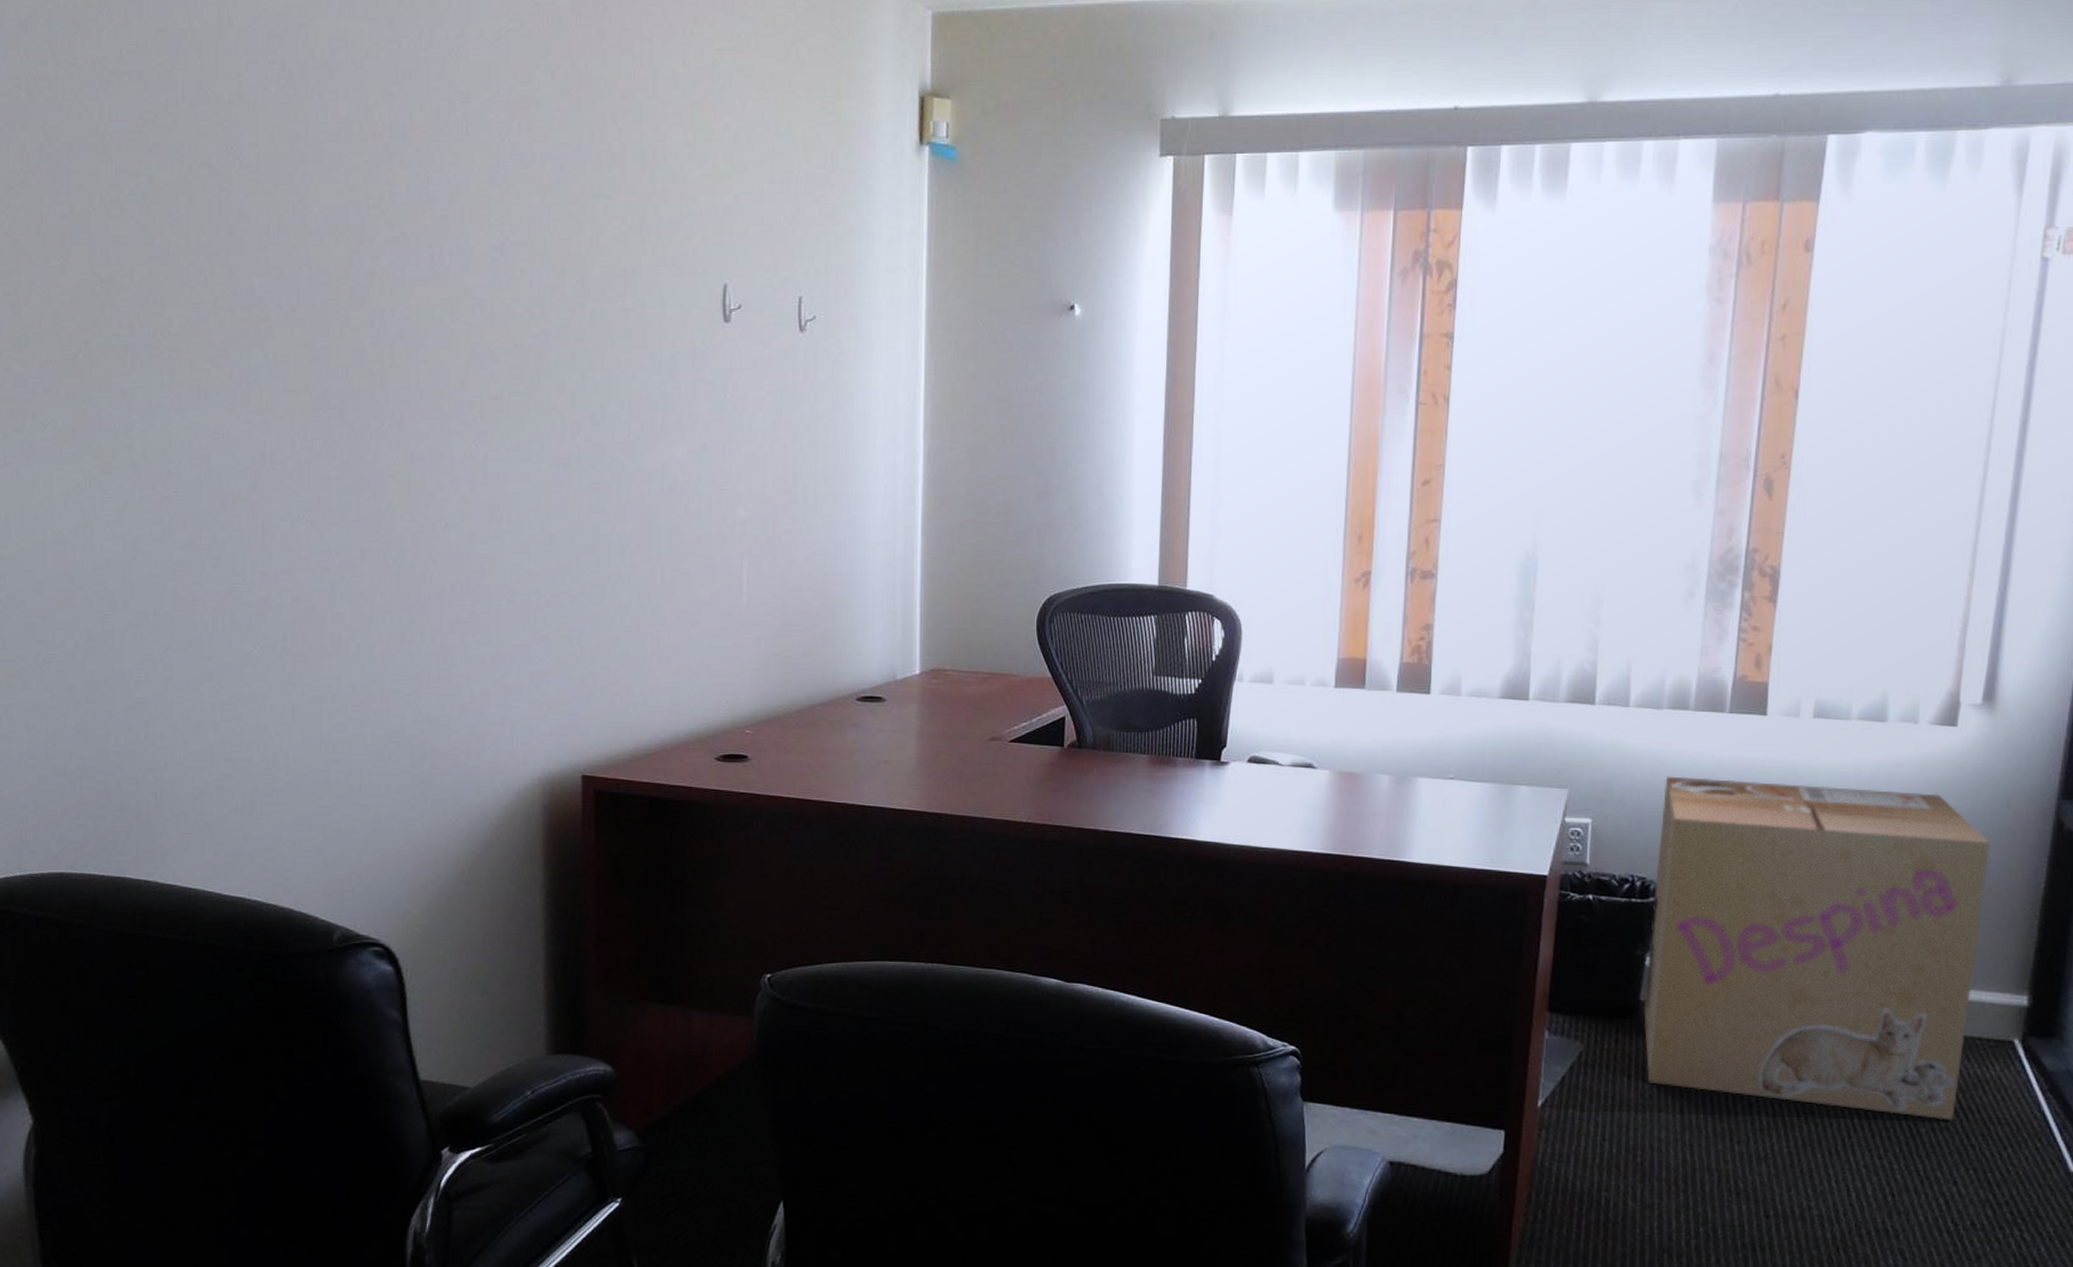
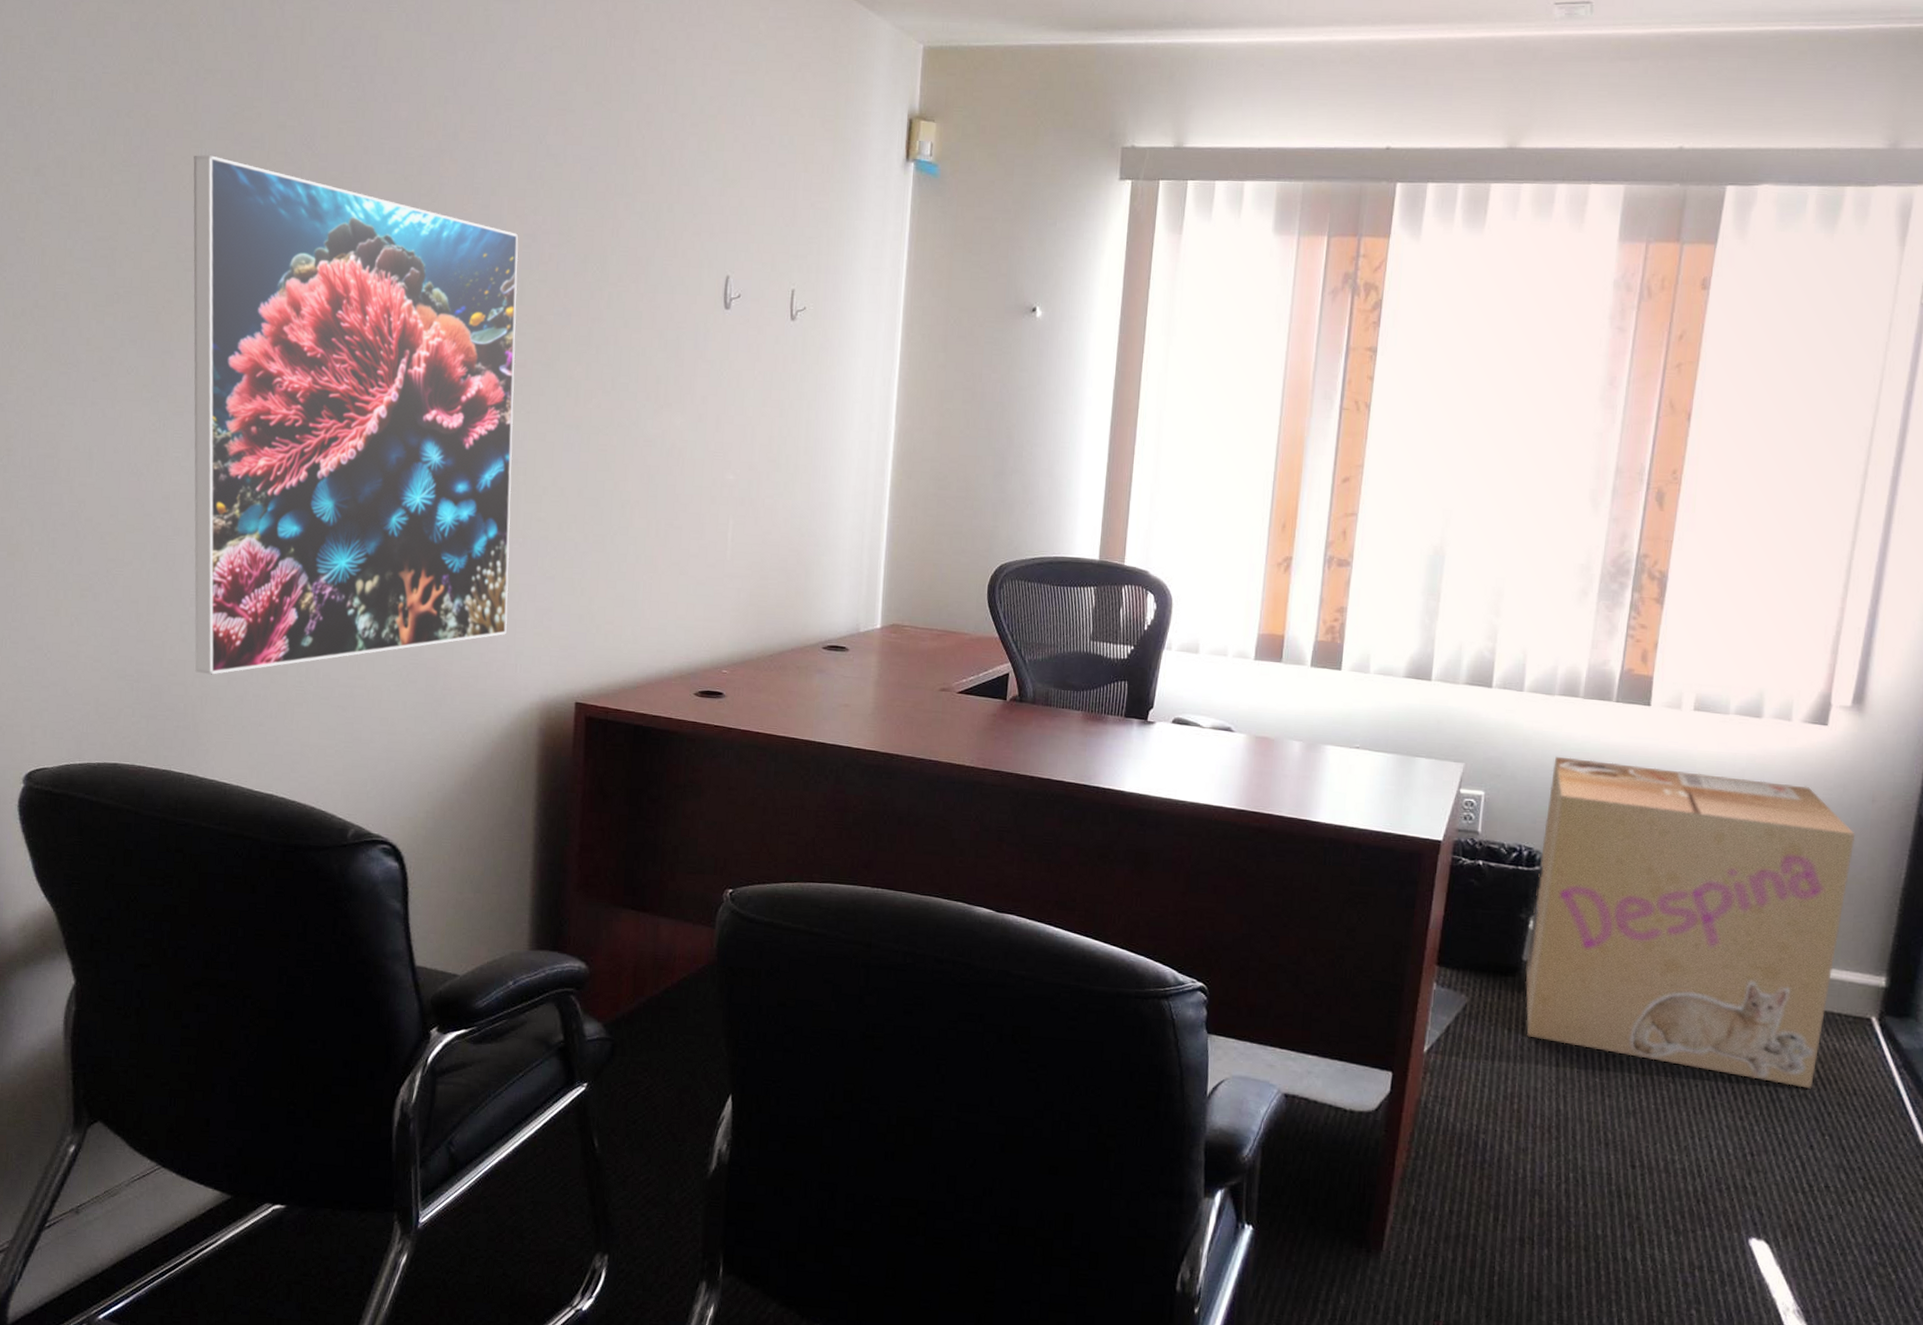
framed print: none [103,171,499,766] -> present [193,155,519,675]

